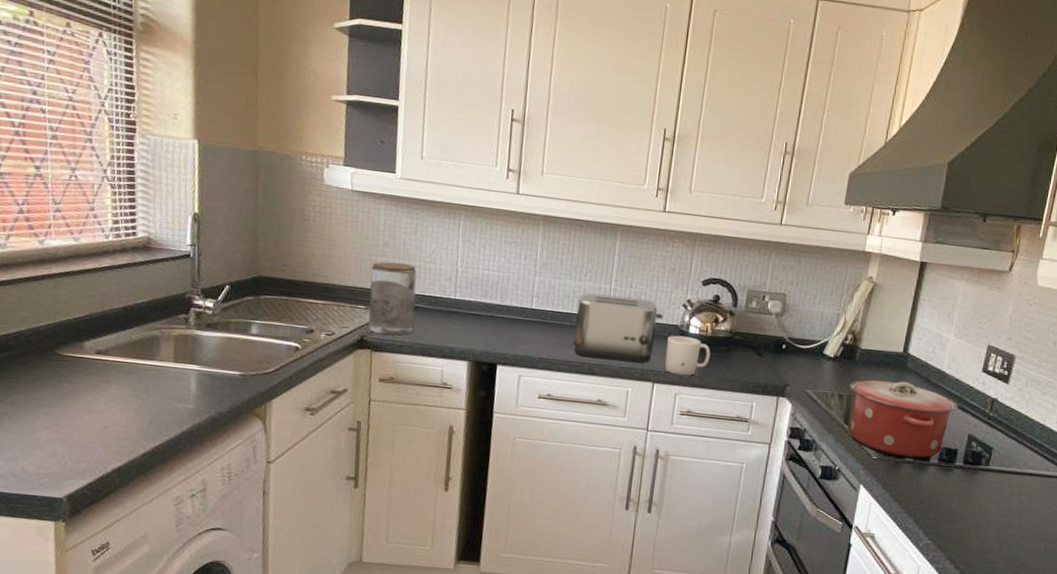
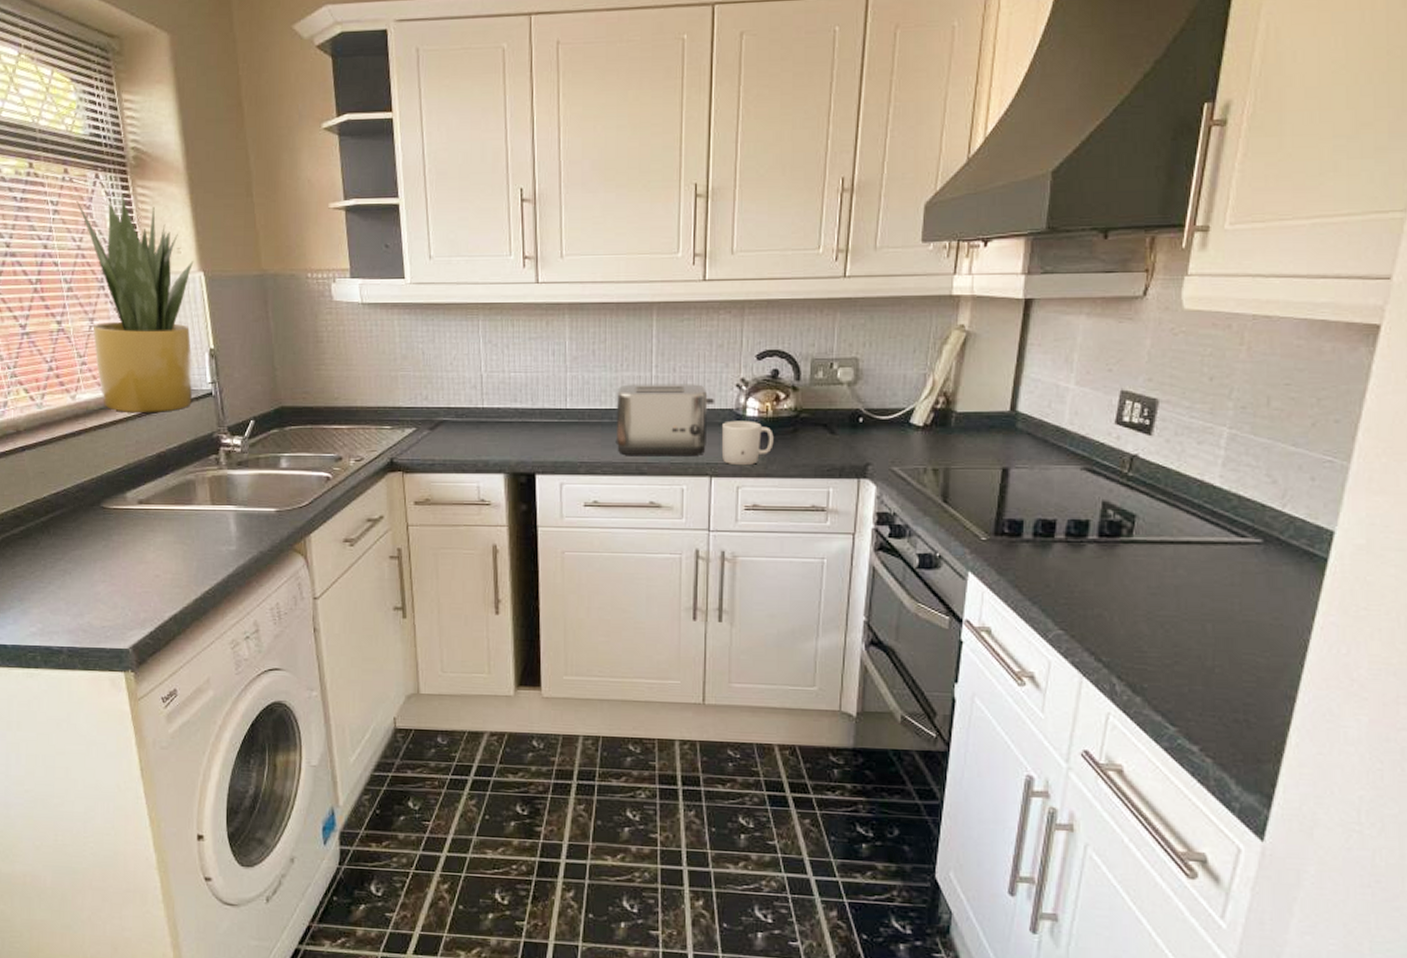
planter: none [71,53,190,268] -> present [75,193,194,412]
jar: present [368,261,417,335] -> none [392,376,444,453]
casserole: present [848,379,958,460] -> none [945,445,1087,537]

